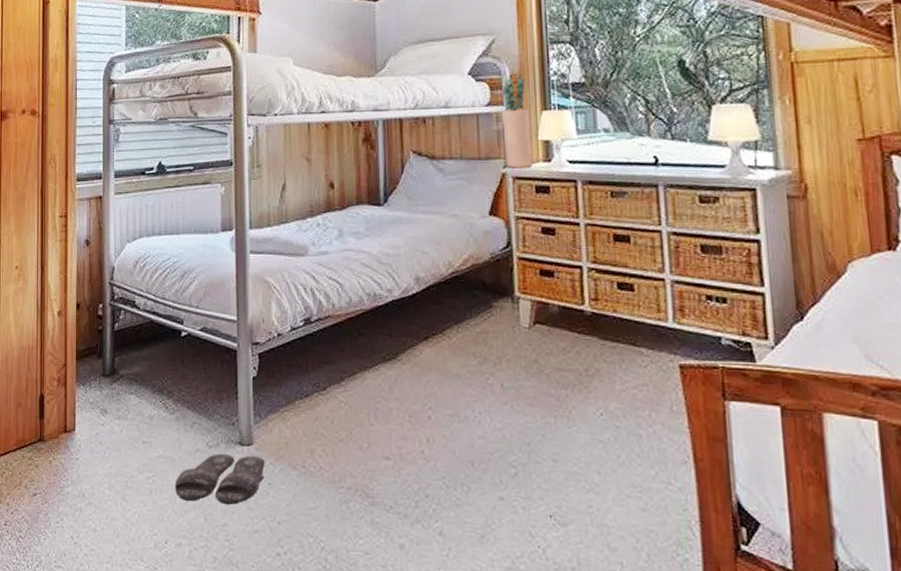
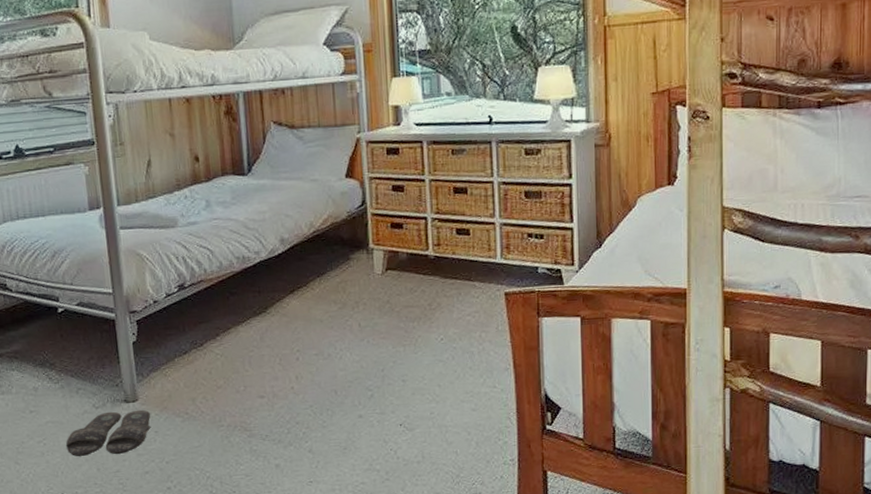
vase: present [502,70,532,169] -> none [355,39,384,133]

